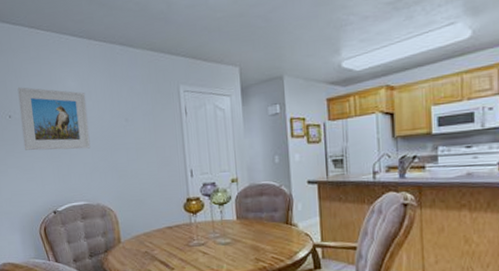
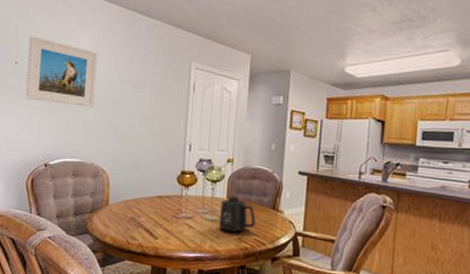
mug: none [232,216,270,254] -> present [219,196,256,233]

